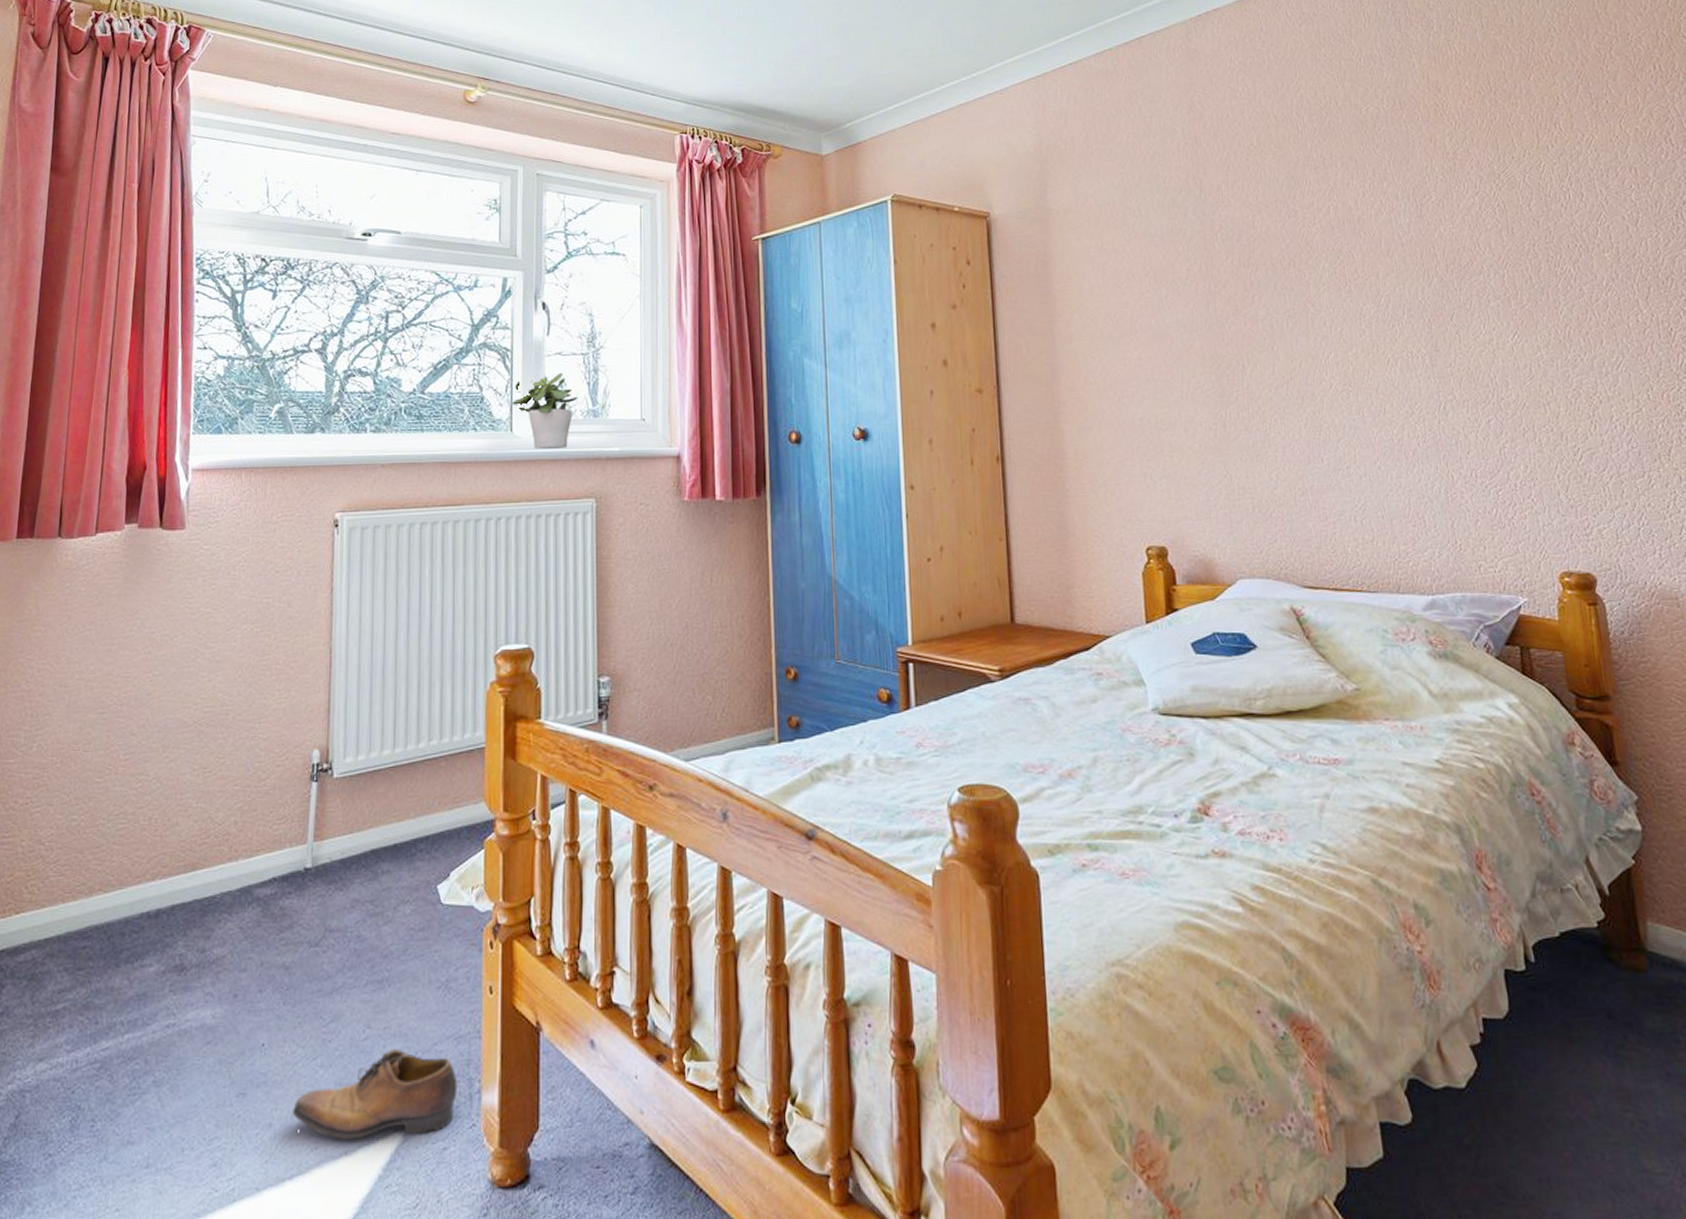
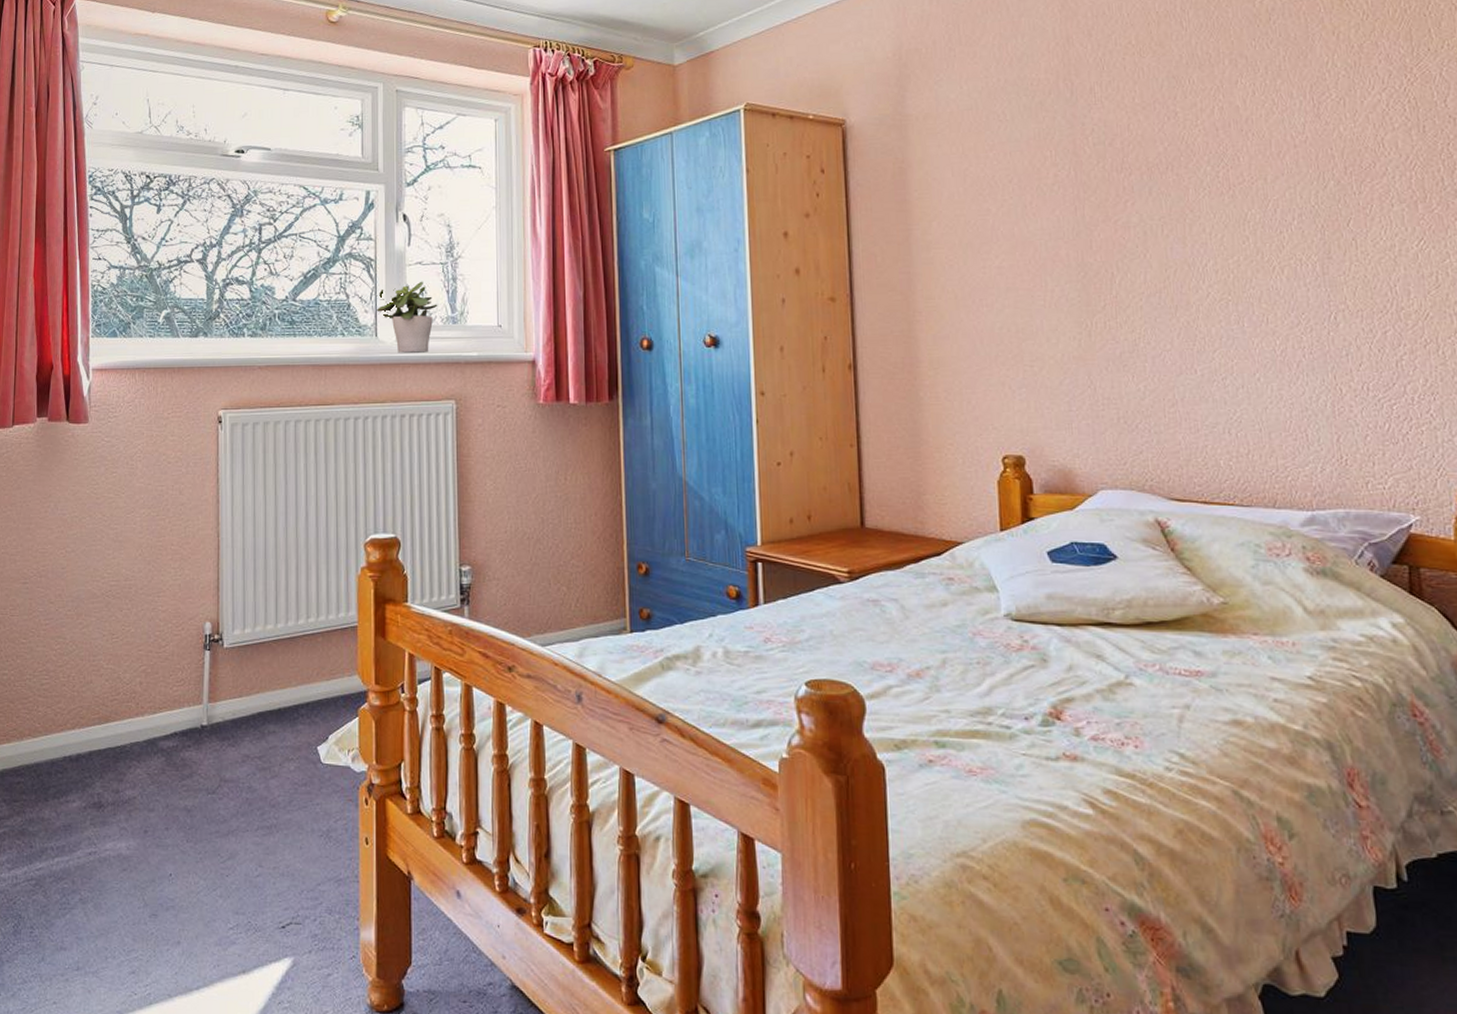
shoe: present [292,1048,458,1139] -> none [197,885,339,960]

